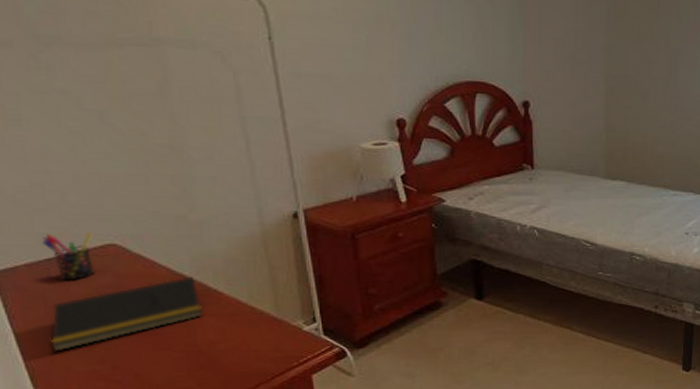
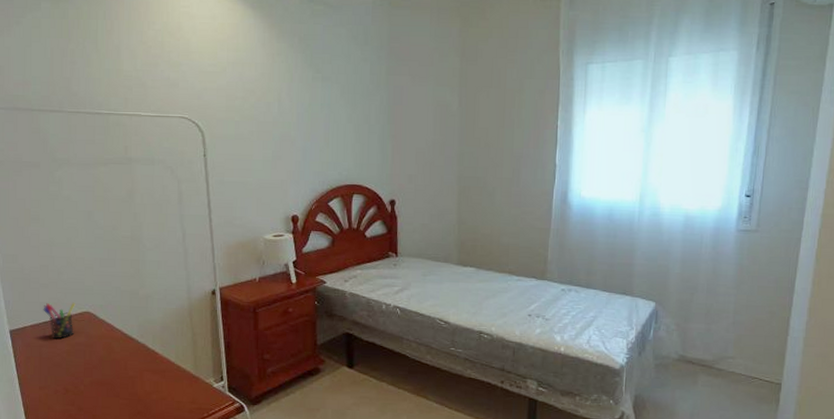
notepad: present [51,276,204,352] -> none [41,339,144,394]

